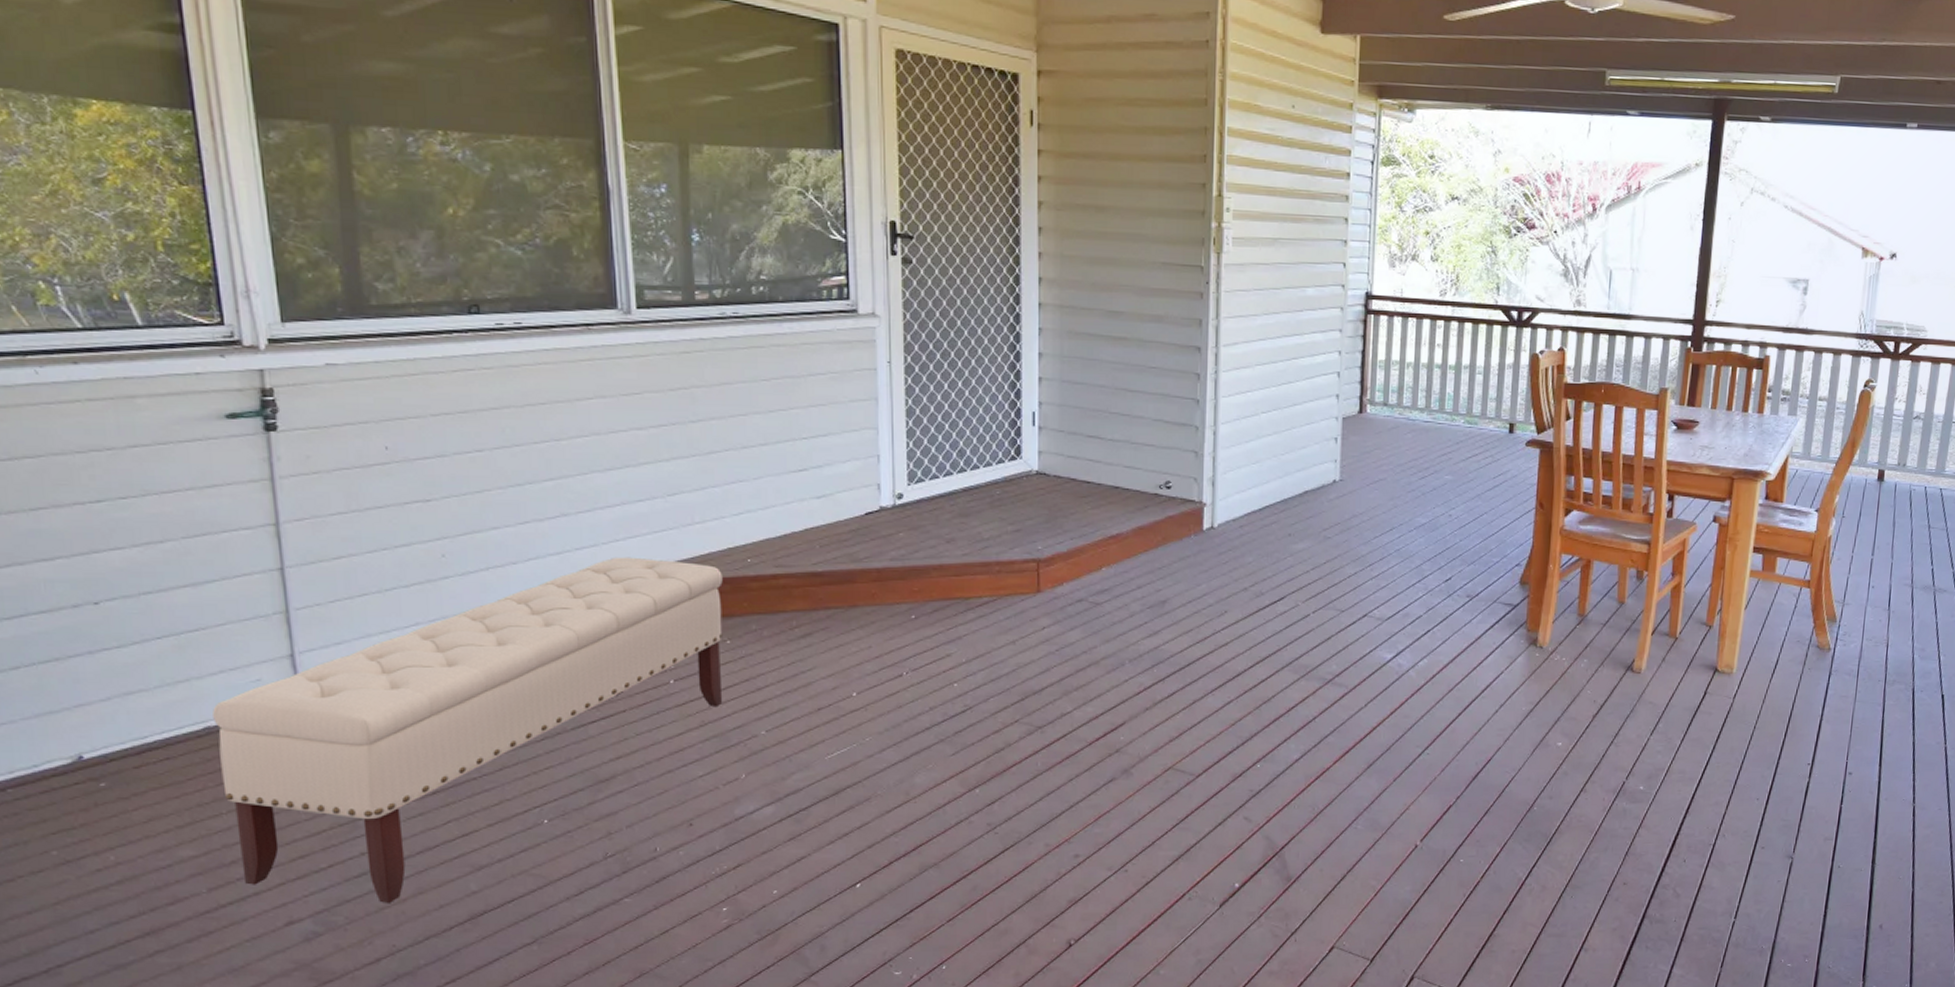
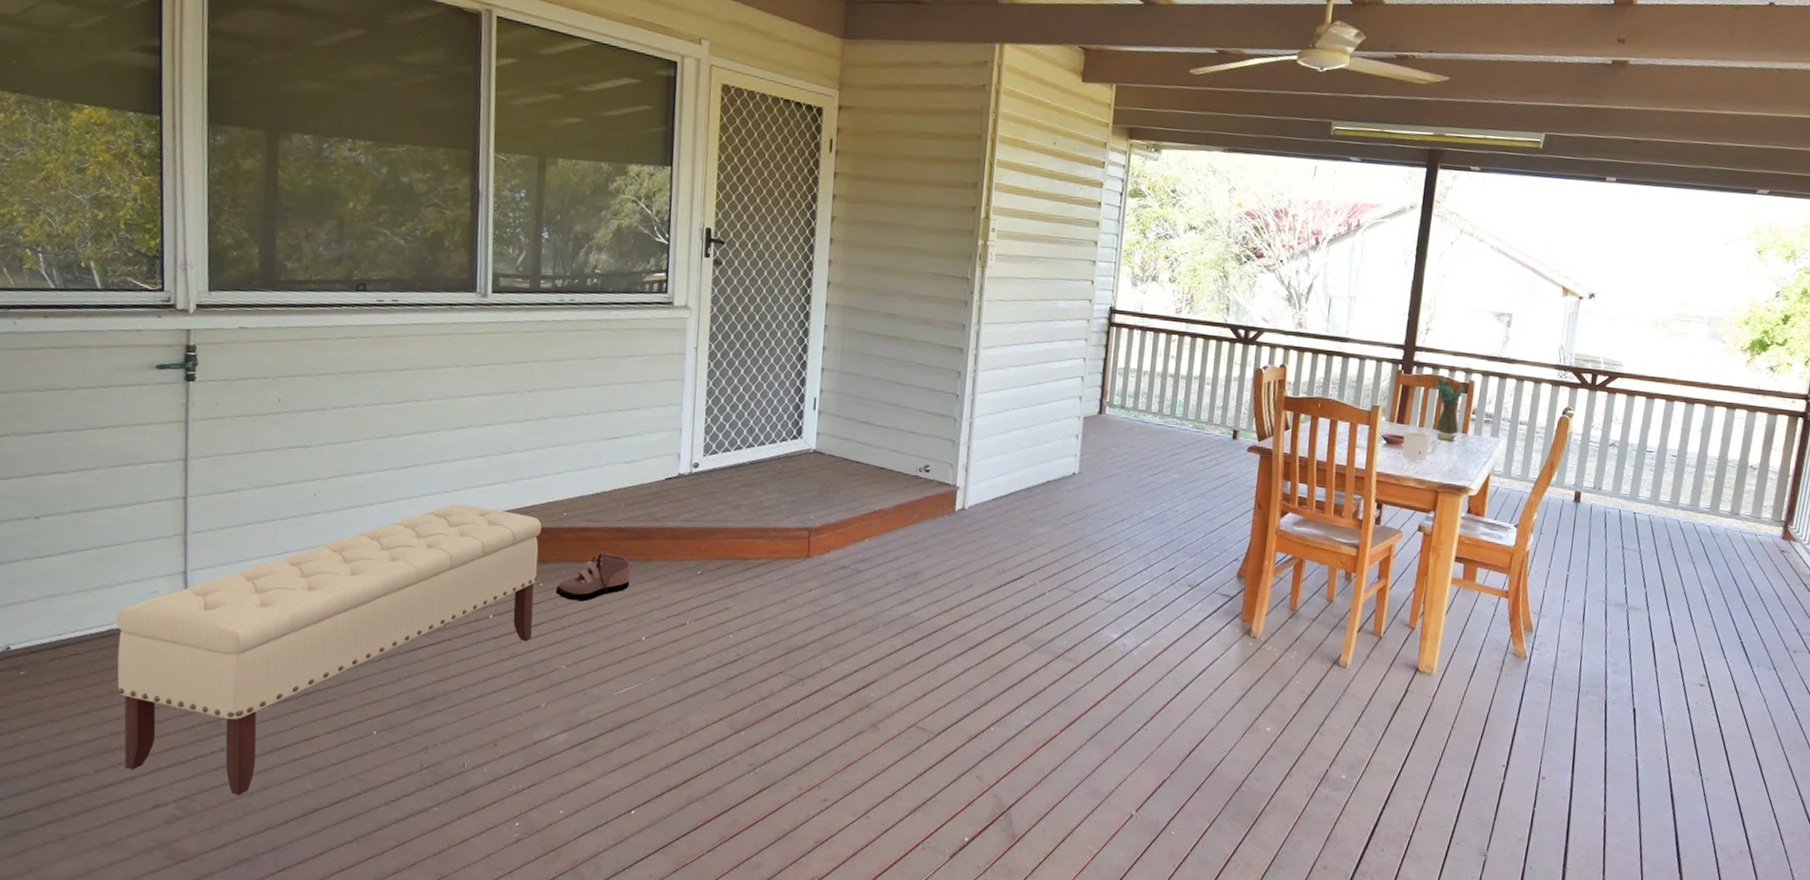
boot: none [746,600,832,658] -> present [555,552,630,602]
mug: none [1693,414,1731,446] -> present [1401,431,1437,461]
vase: none [1727,350,1760,424] -> present [1435,374,1465,443]

